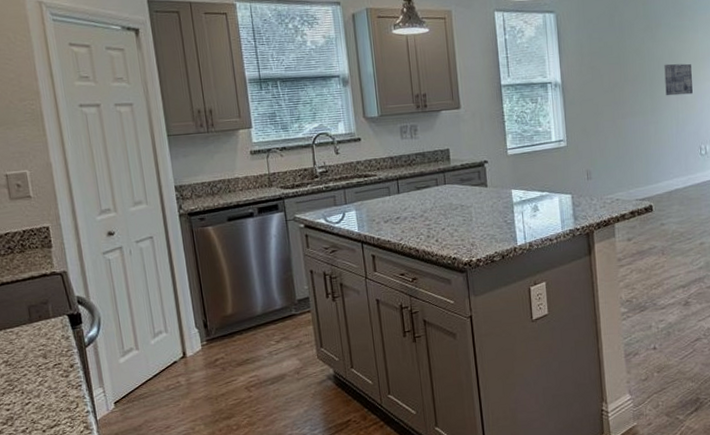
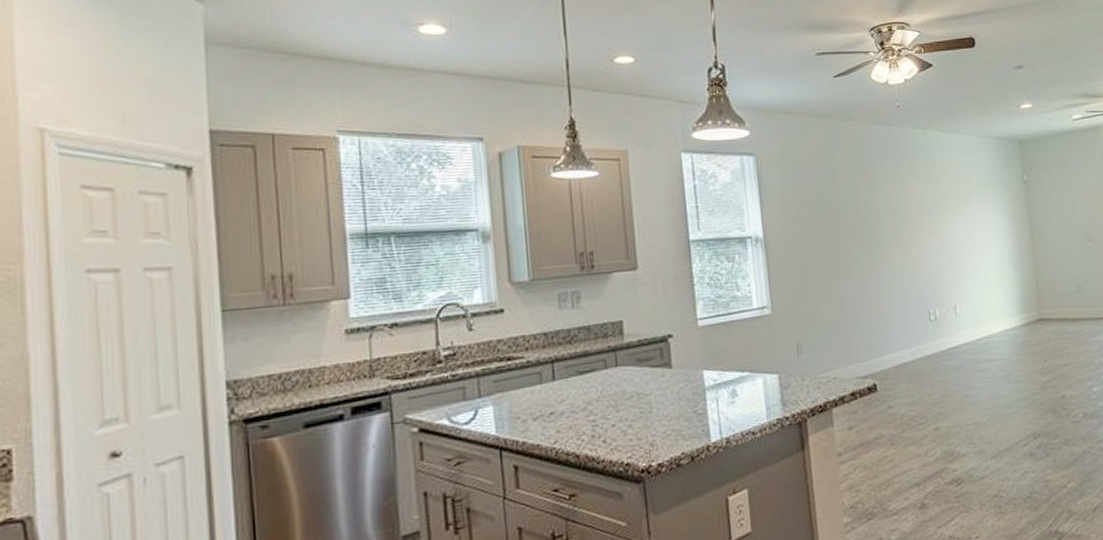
wall art: present [664,63,693,96] -> none [883,215,917,253]

